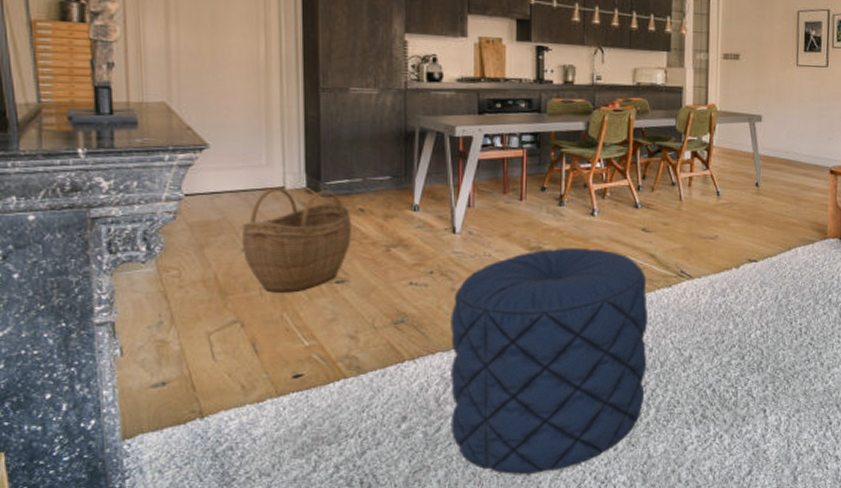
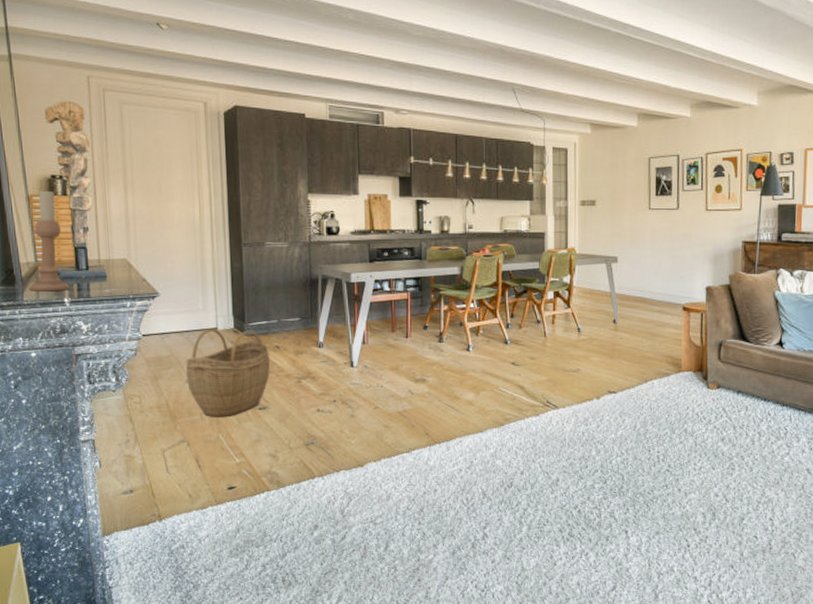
candlestick: none [27,15,85,140] -> present [29,190,69,292]
pouf: present [451,248,649,474] -> none [351,380,519,580]

